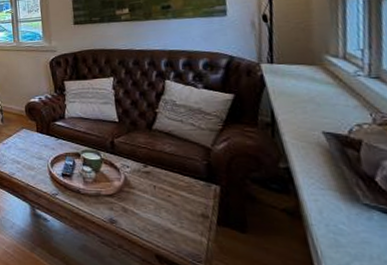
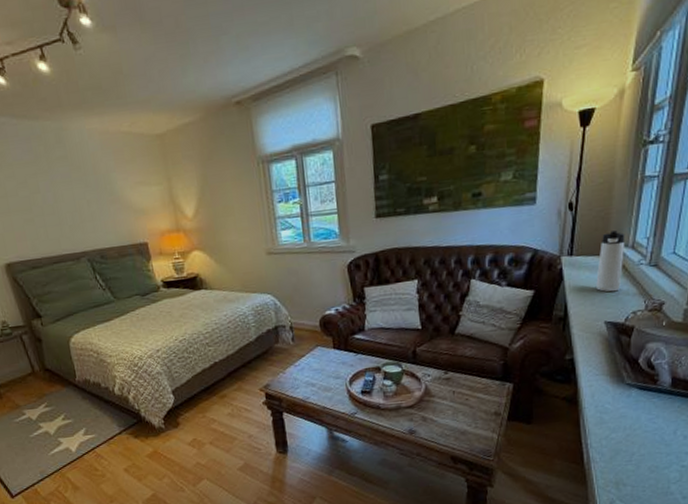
thermos bottle: none [304,41,337,102] -> present [596,230,625,292]

